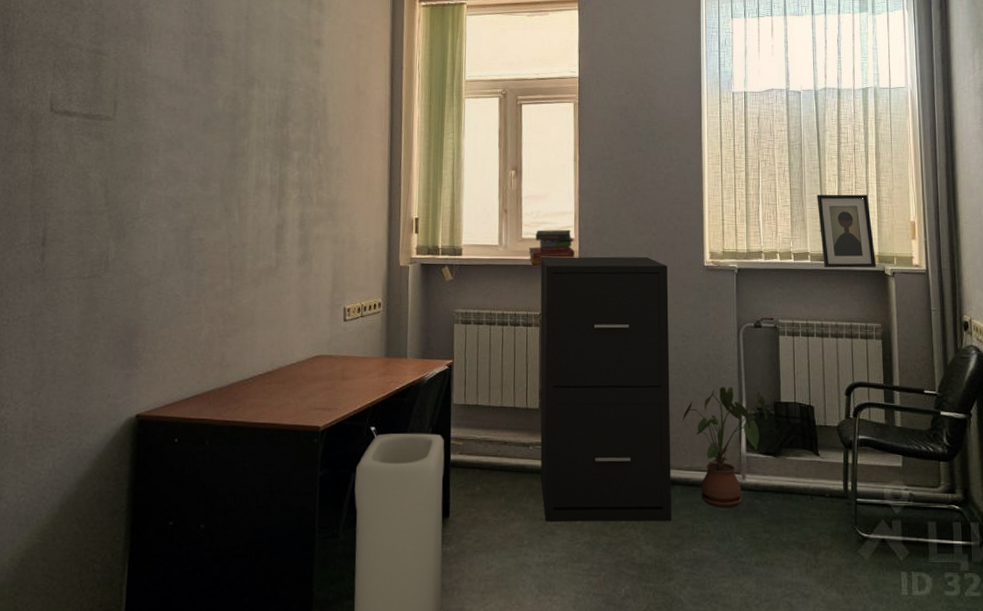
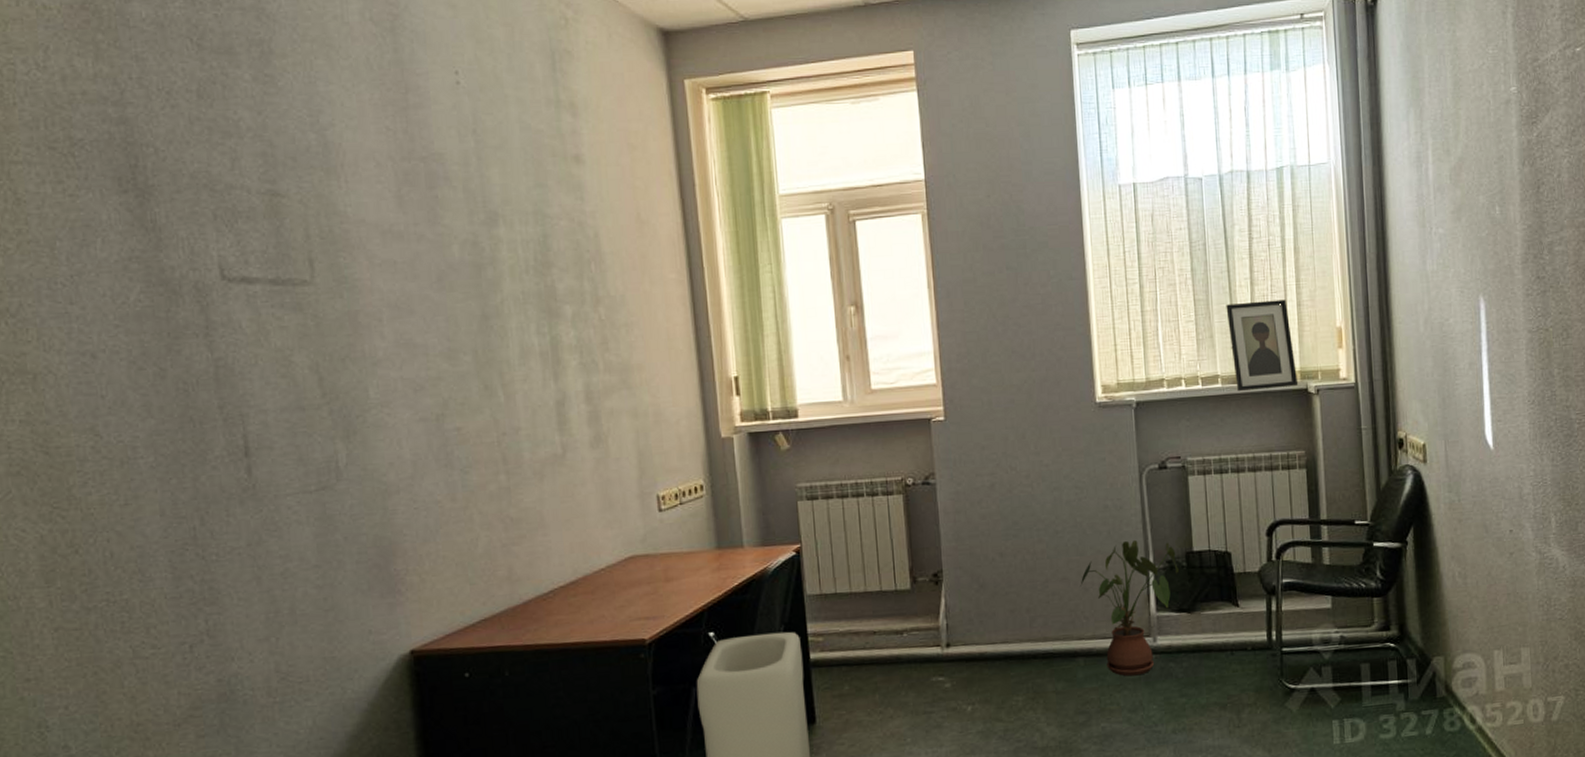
books: present [528,229,575,265] -> none [880,373,939,421]
filing cabinet: present [540,256,671,522] -> none [897,399,1075,714]

